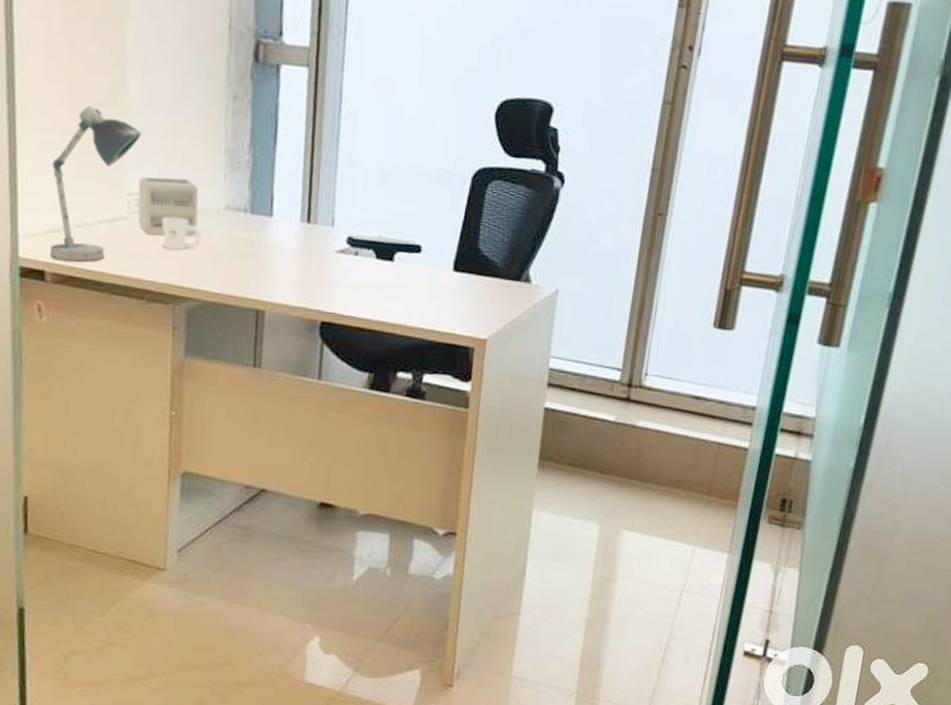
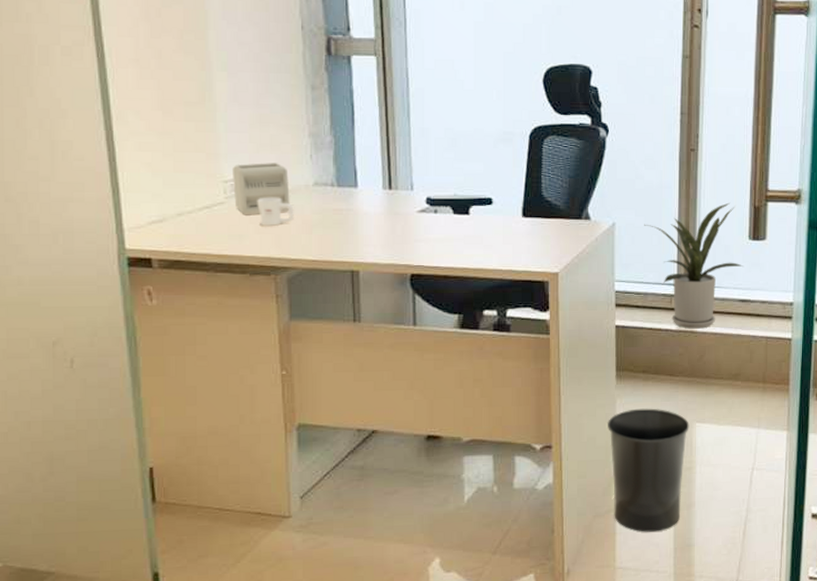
desk lamp: present [50,106,142,263] -> none [150,108,231,248]
waste bin: none [517,504,616,645] -> present [608,408,689,532]
house plant: none [592,281,703,424] -> present [644,202,743,329]

